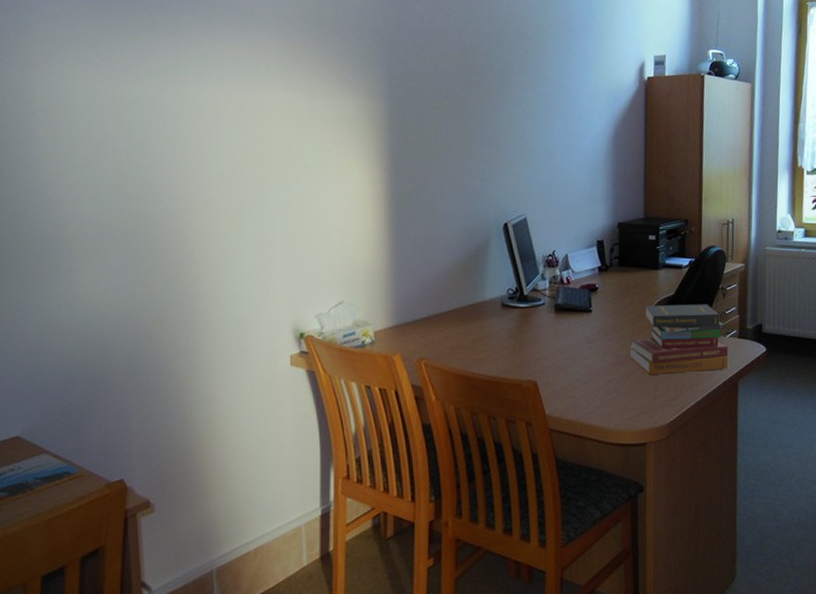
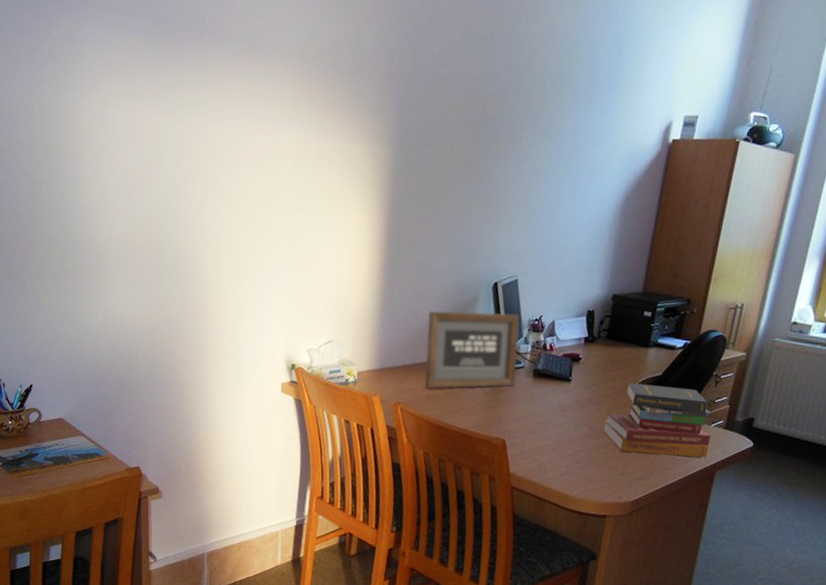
picture frame: none [442,251,538,339] -> present [425,311,520,389]

